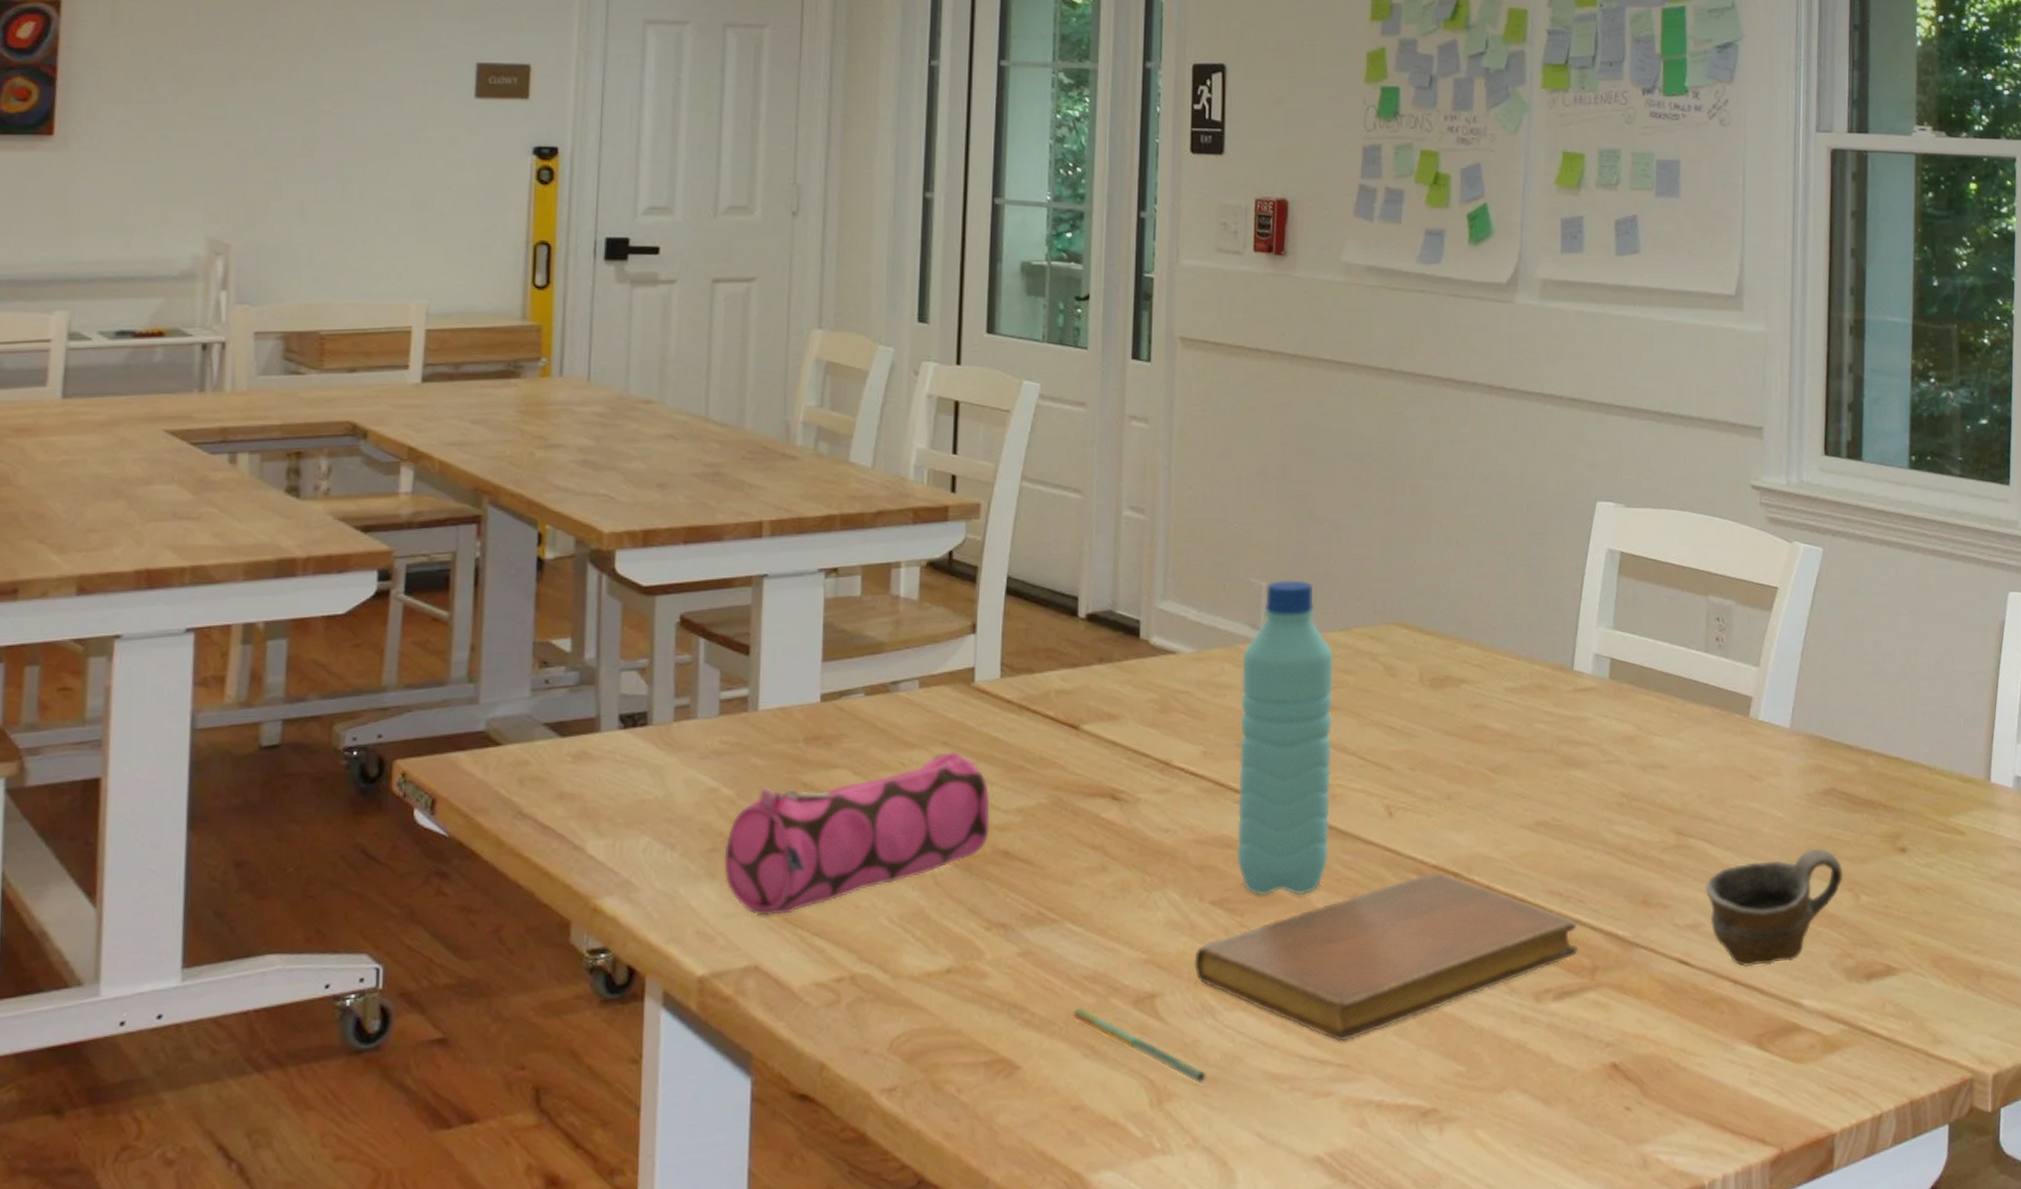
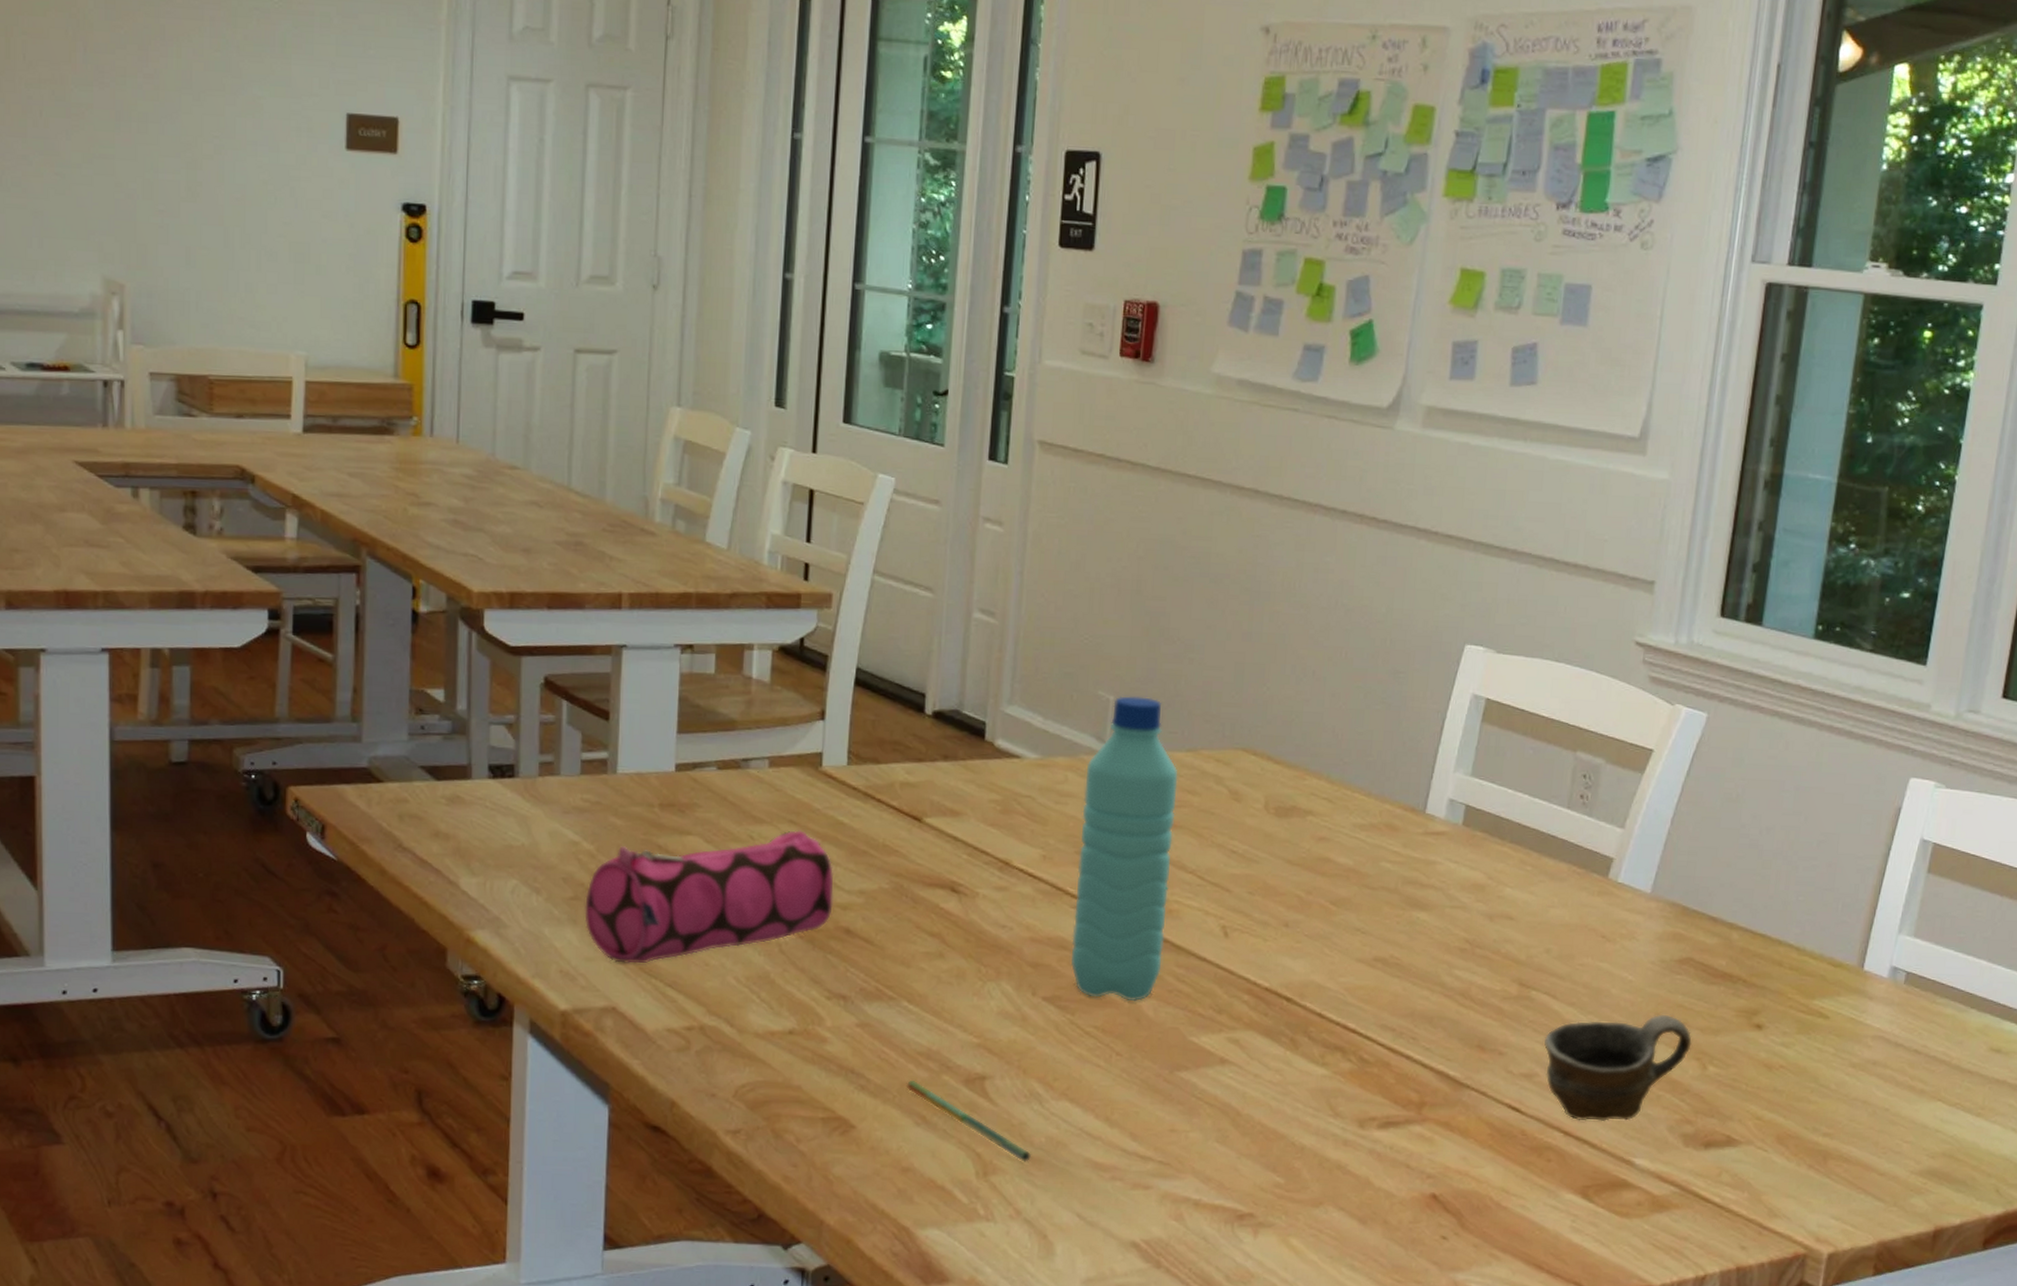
notebook: present [1194,872,1578,1042] -> none [1024,994,1408,1142]

